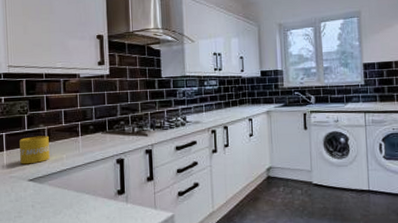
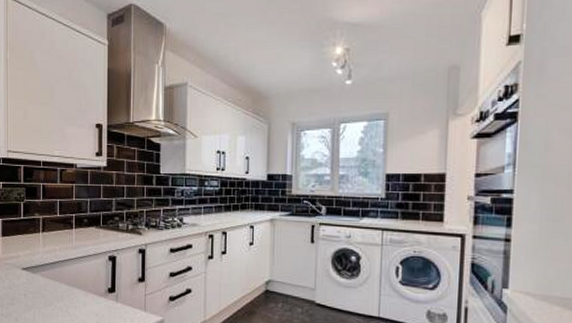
mug: present [19,135,50,165] -> none [15,225,43,253]

